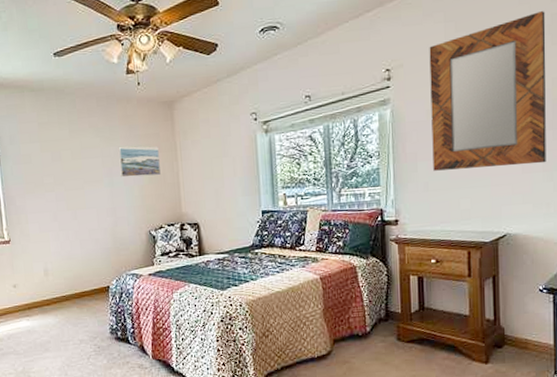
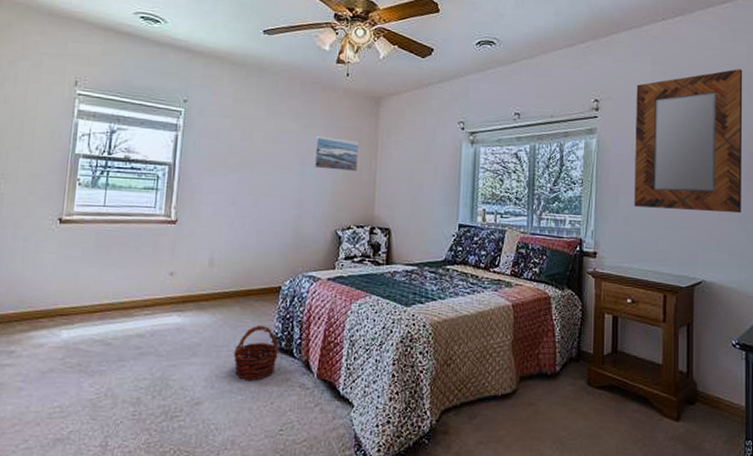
basket: none [79,320,117,366] -> present [233,324,279,380]

